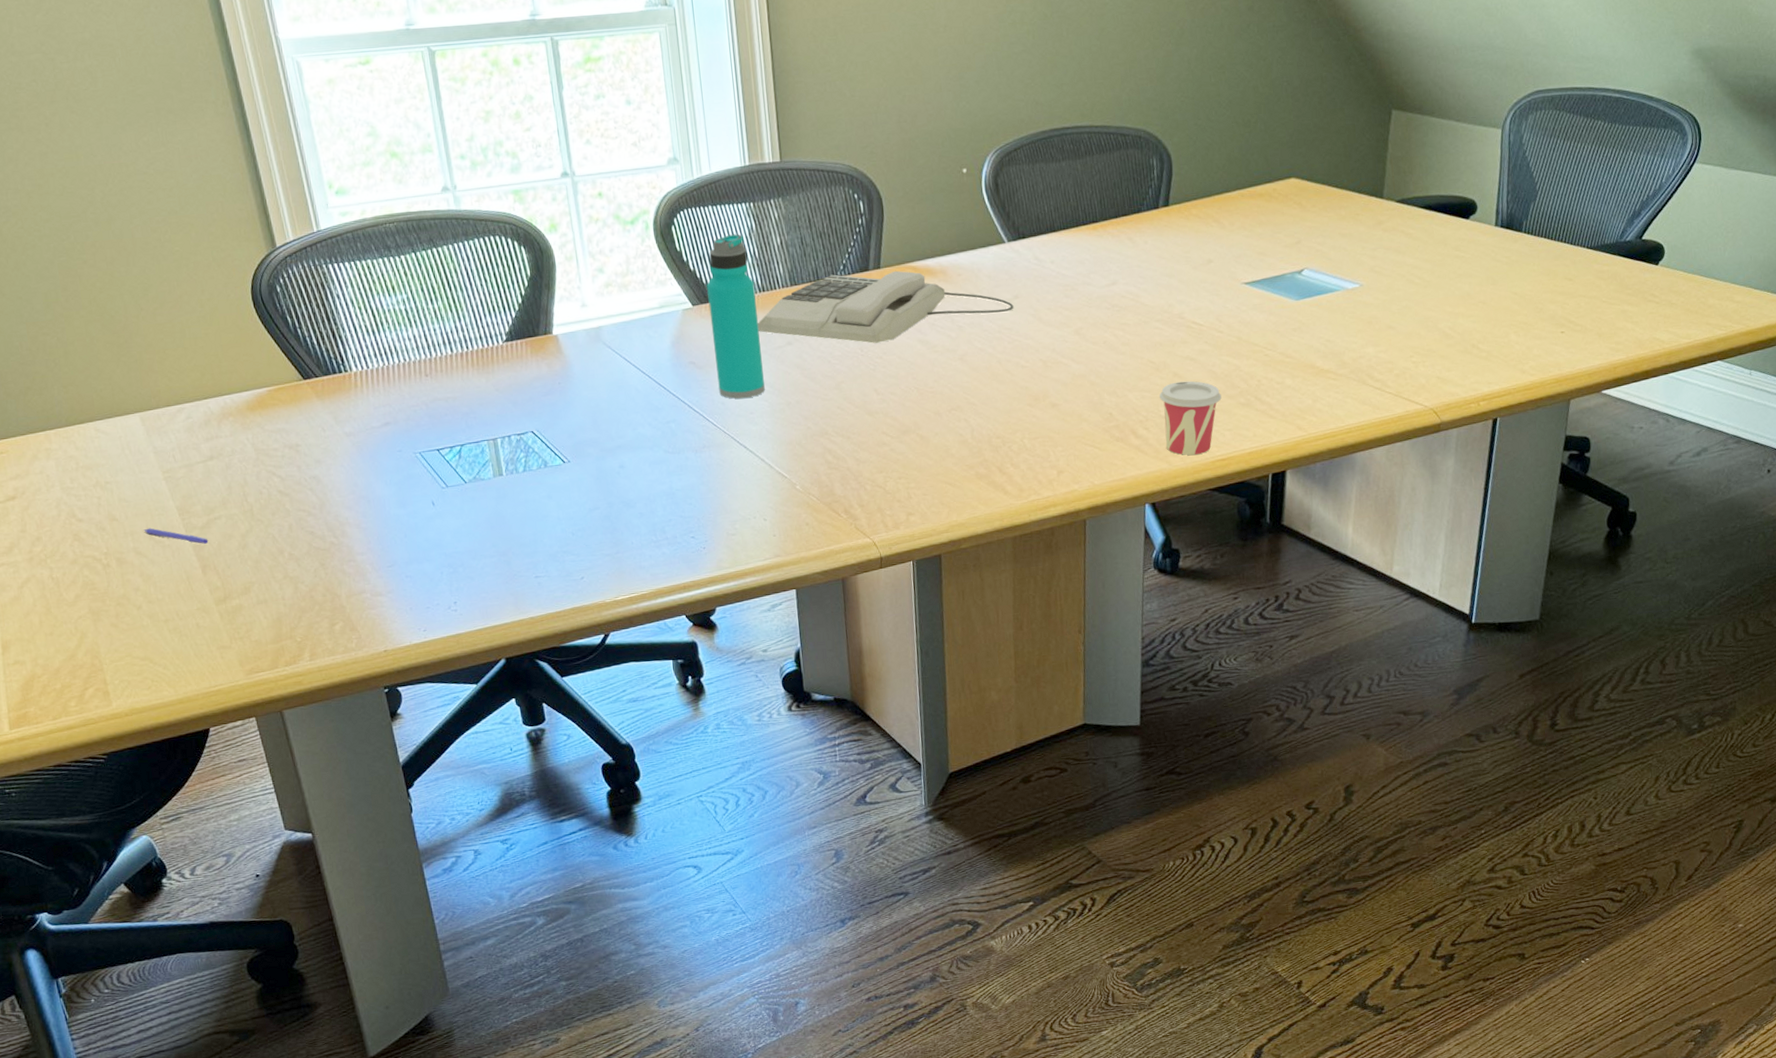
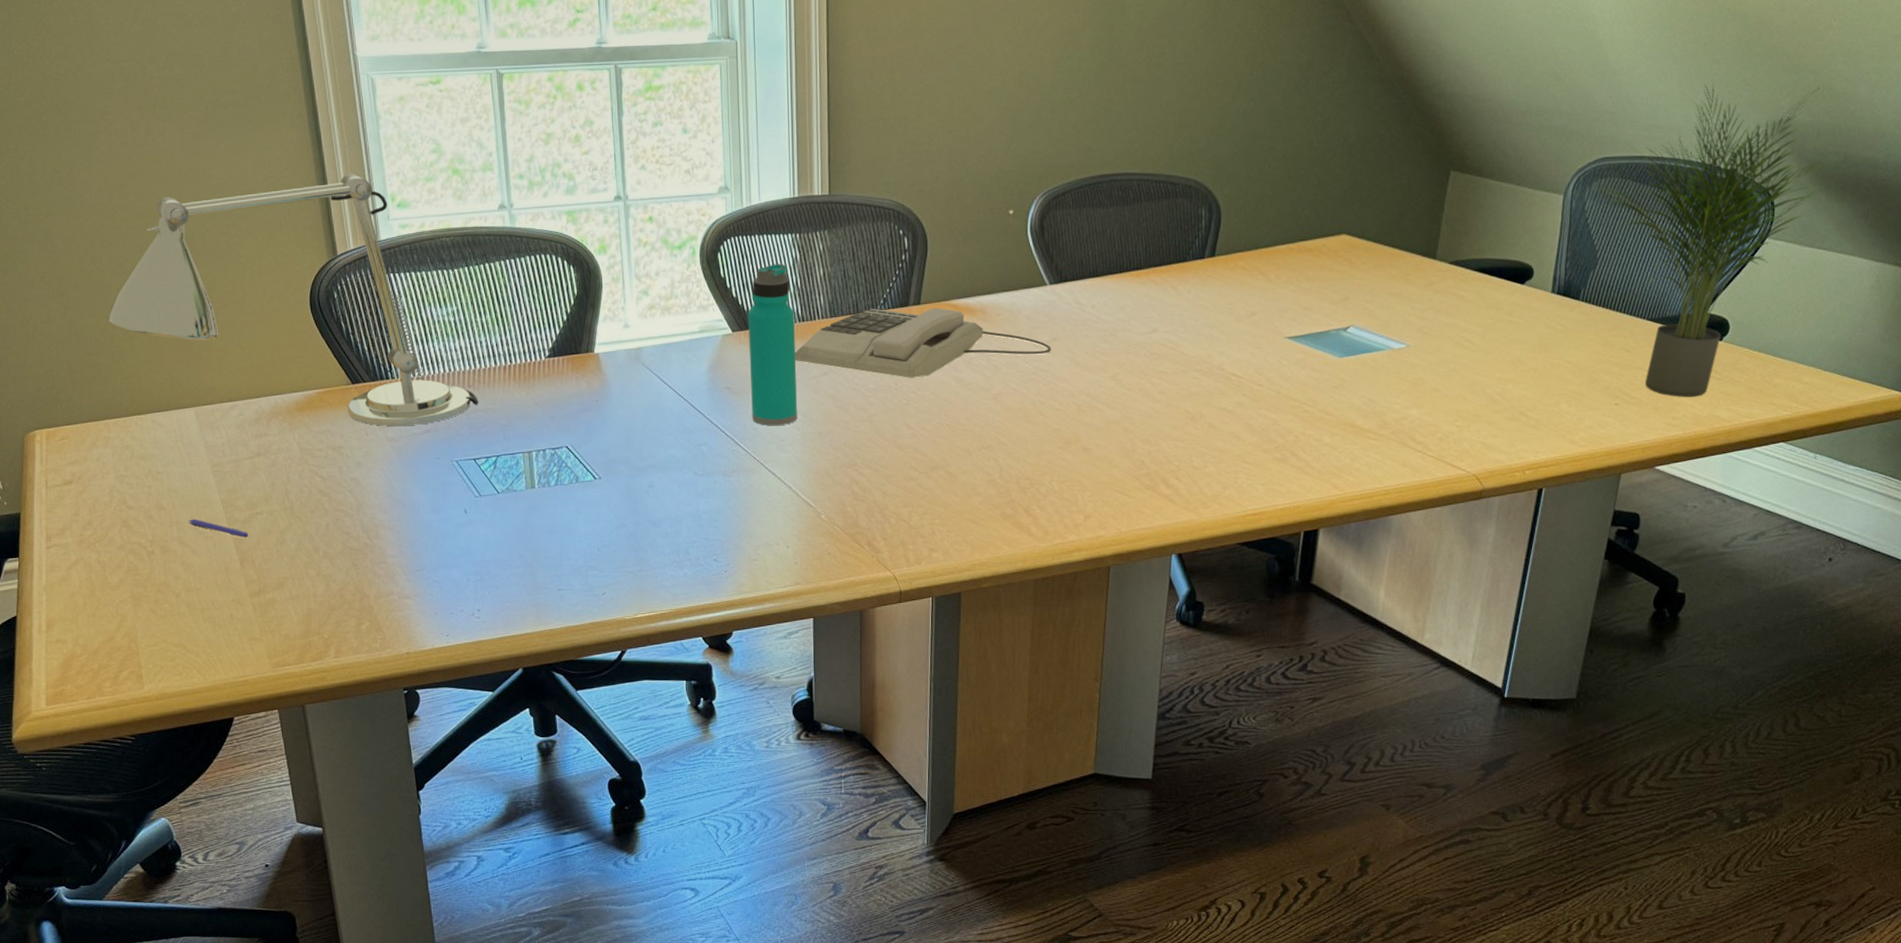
desk lamp: none [37,161,437,421] -> present [107,173,478,426]
cup: present [1159,381,1222,455] -> none [1193,433,1257,507]
potted plant: none [1528,12,1750,322] -> present [1592,84,1829,397]

